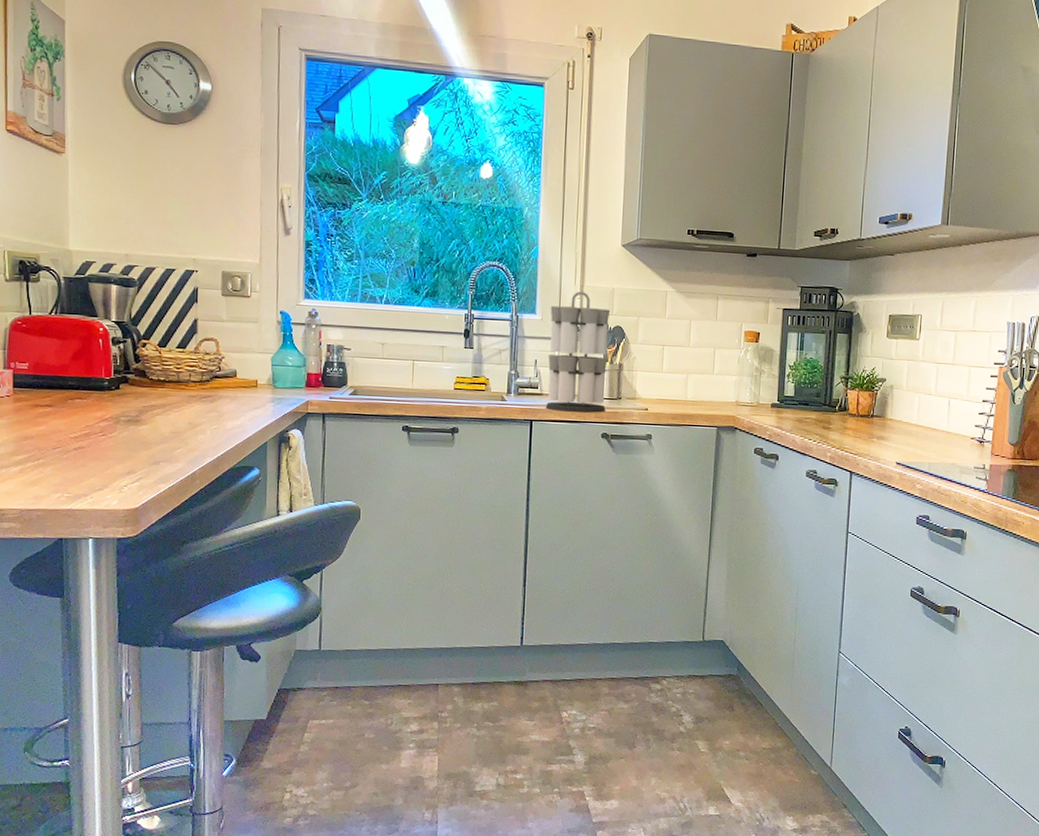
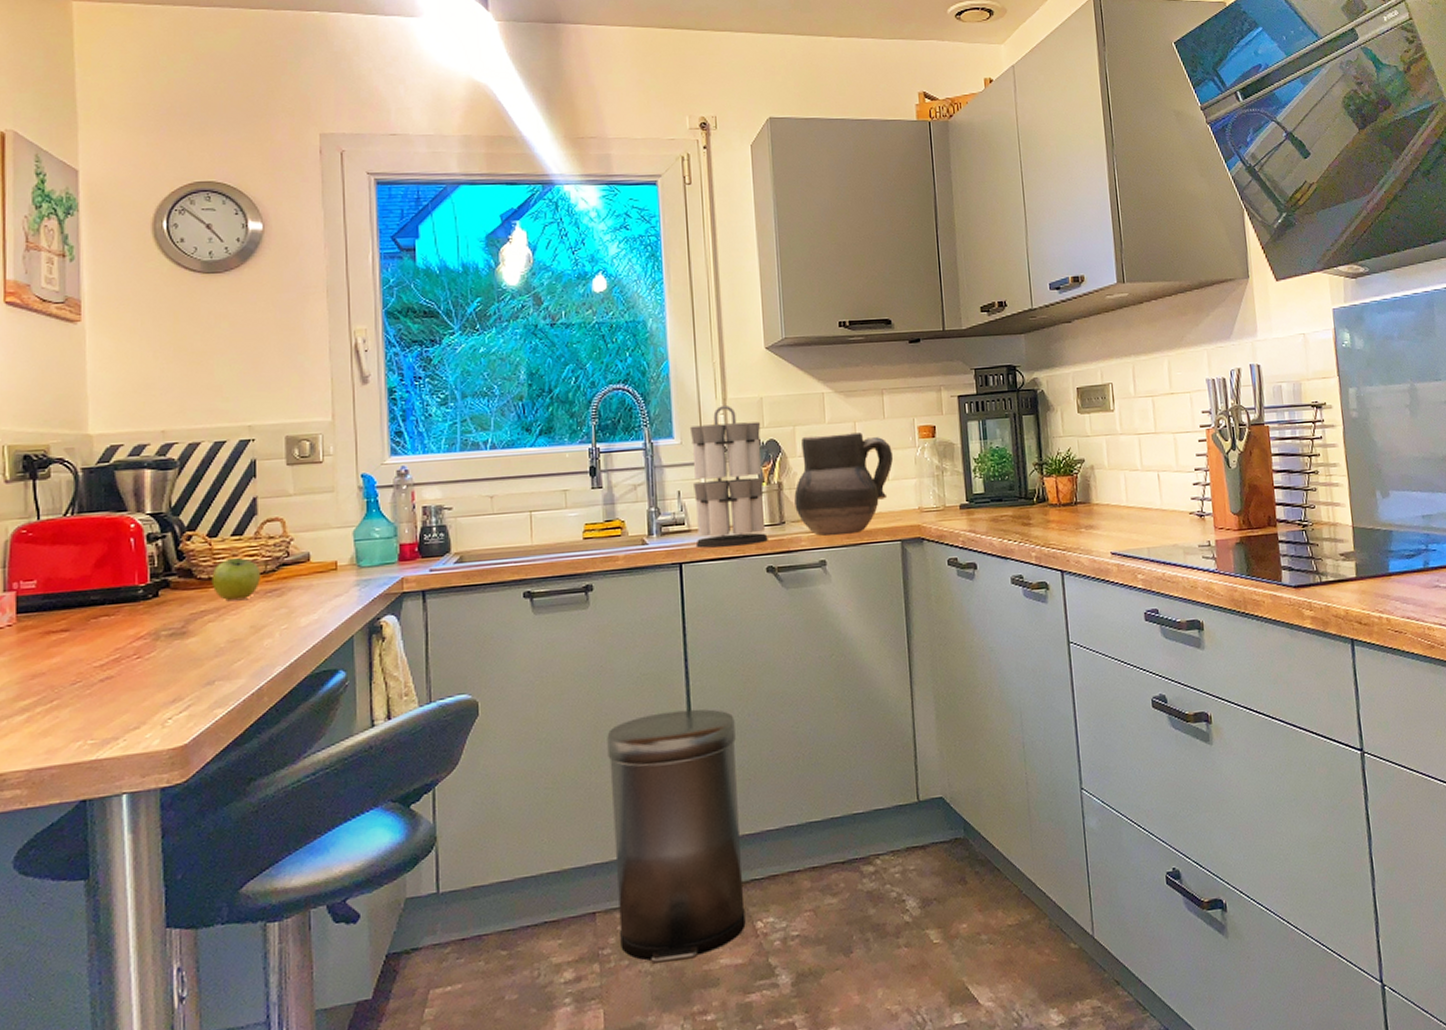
fruit: none [160,366,198,401] -> present [211,557,260,602]
pedal bin: none [455,538,562,732] -> present [607,709,746,965]
ceramic jug: none [631,327,720,416] -> present [794,432,894,537]

